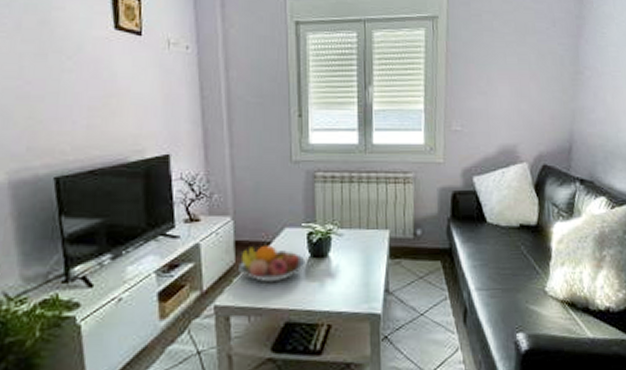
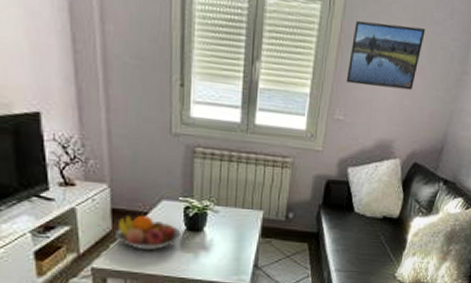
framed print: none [458,38,530,96] -> present [346,20,426,91]

